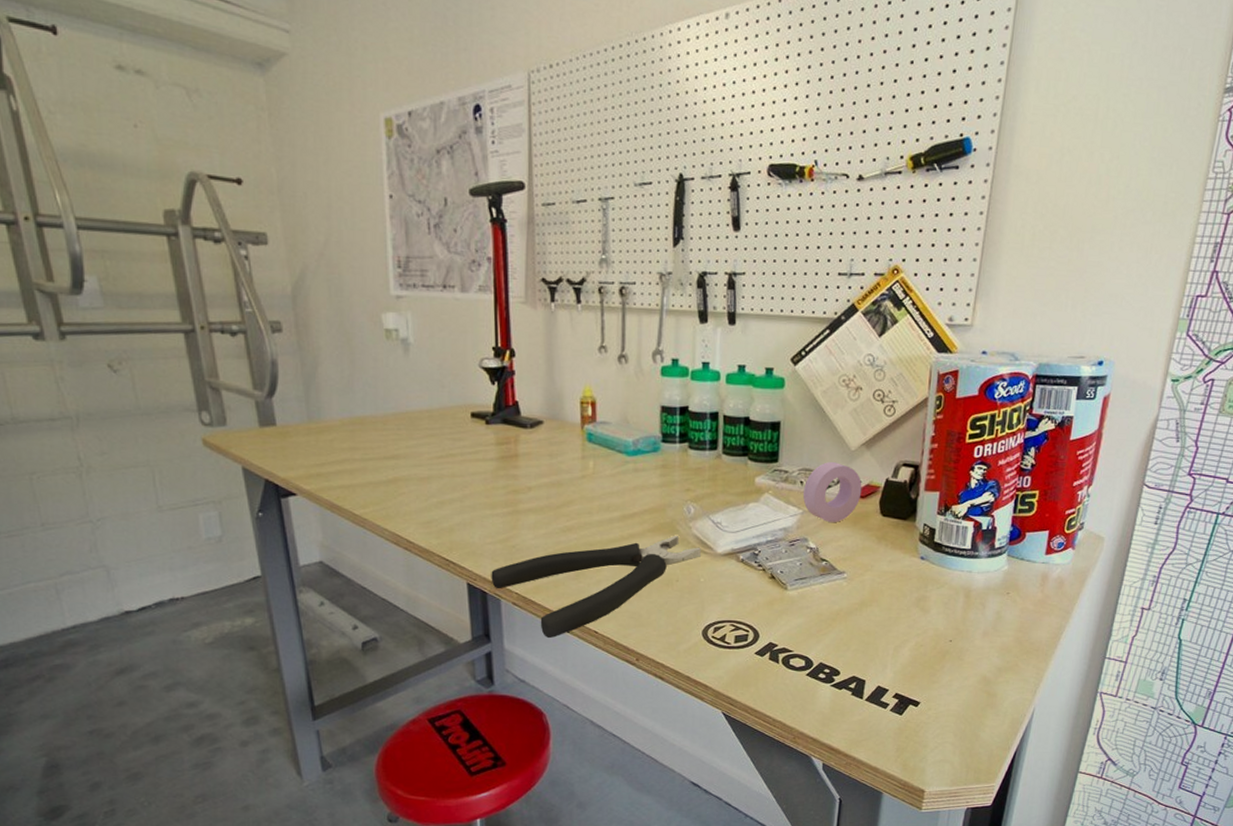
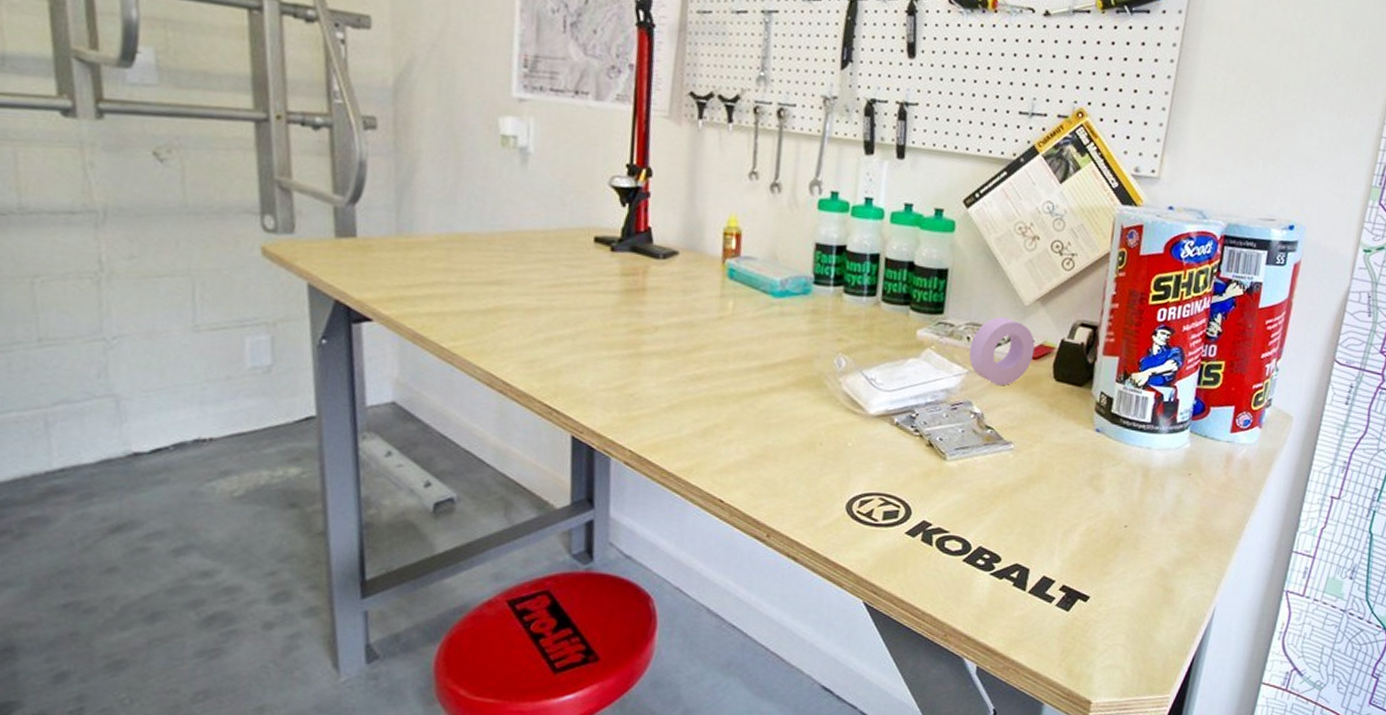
pliers: present [491,535,702,639] -> none [600,390,851,507]

